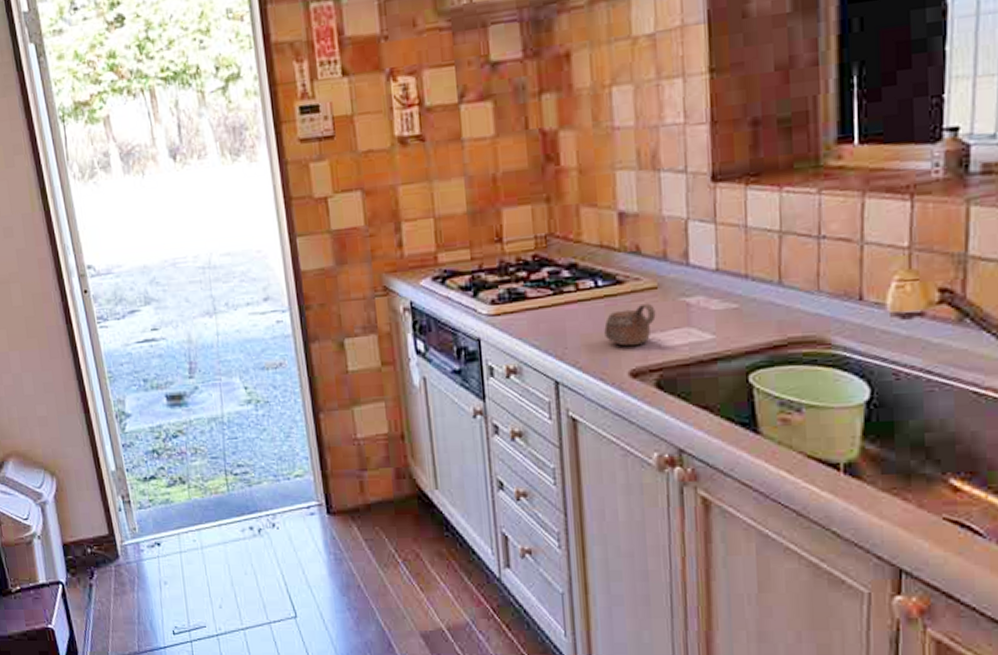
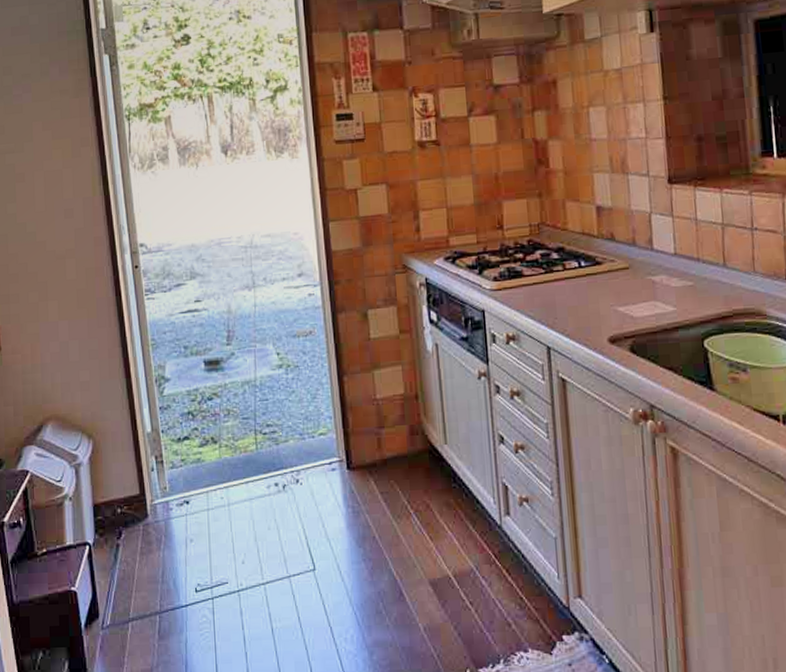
cup: present [604,303,656,347] -> none [587,280,628,317]

